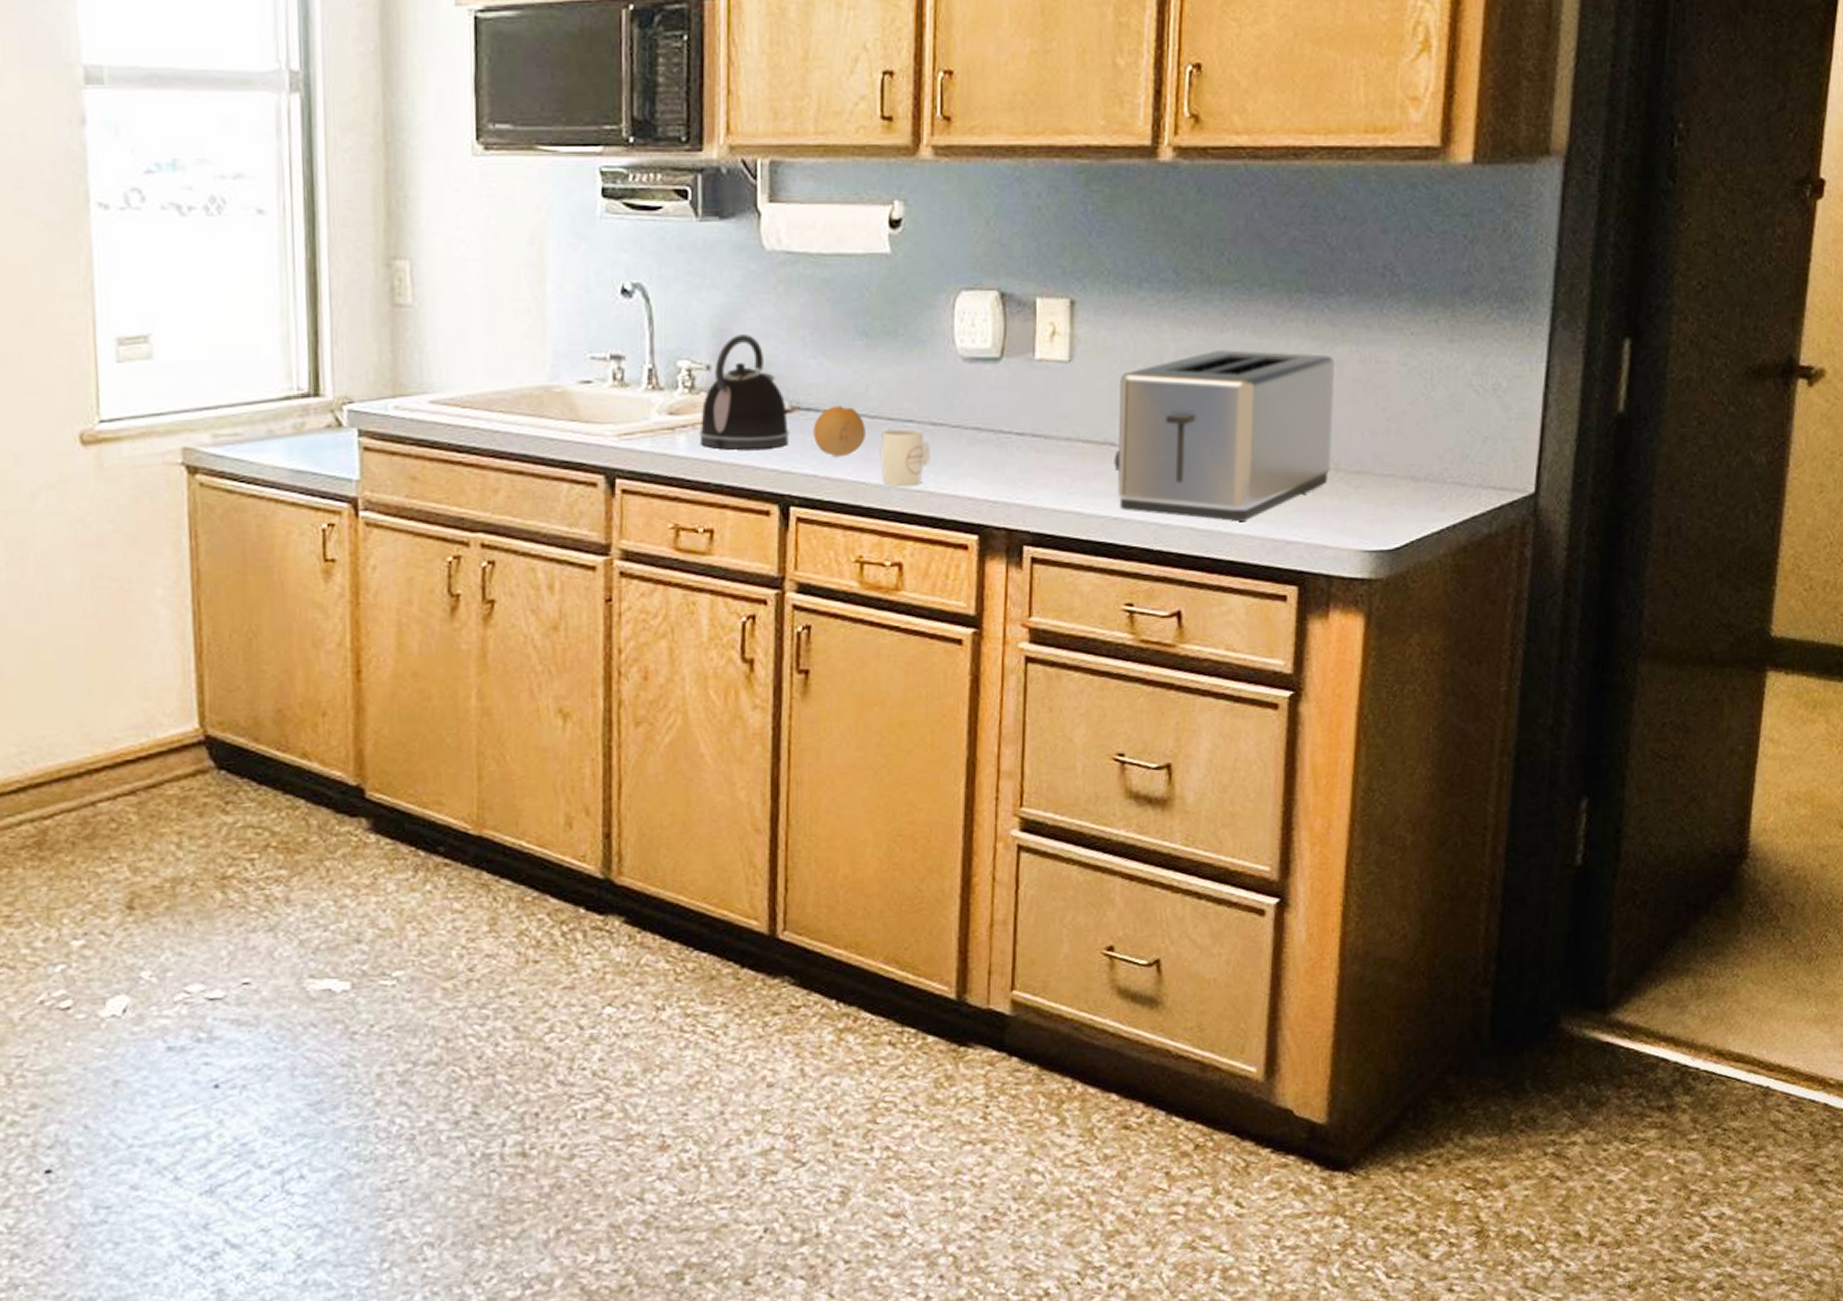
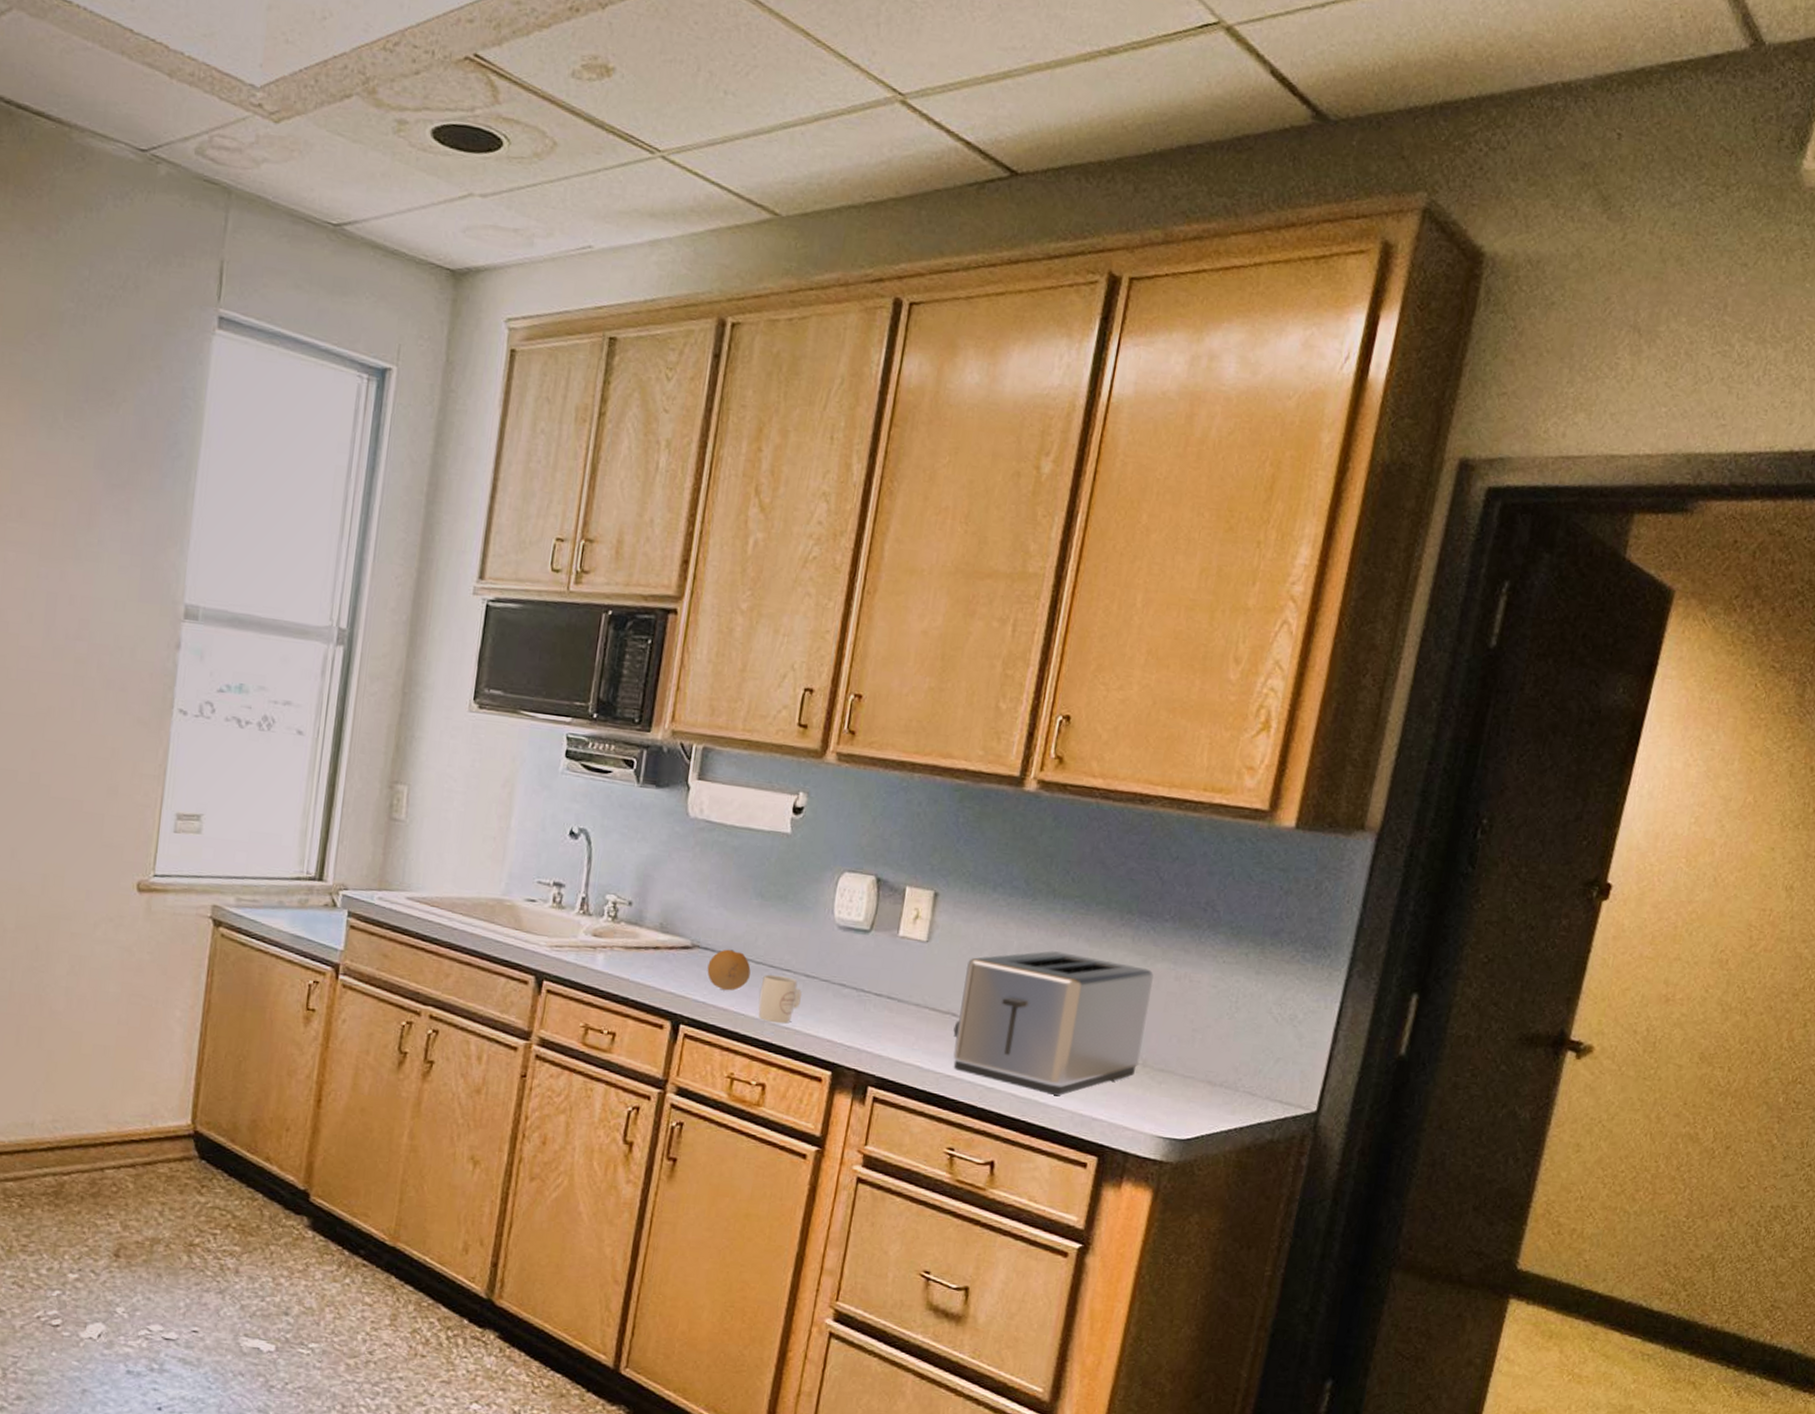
kettle: present [699,334,790,450] -> none [615,881,689,976]

